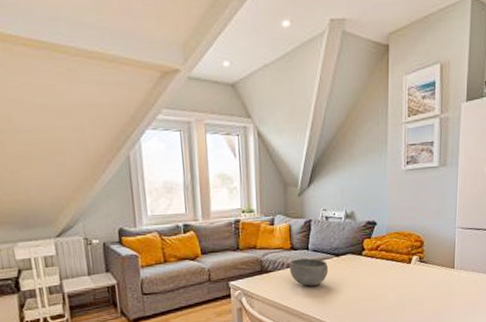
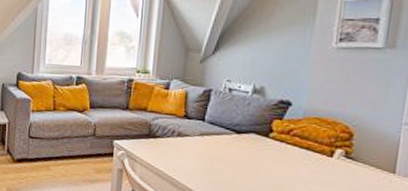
bowl: present [289,258,329,286] -> none [180,129,226,162]

